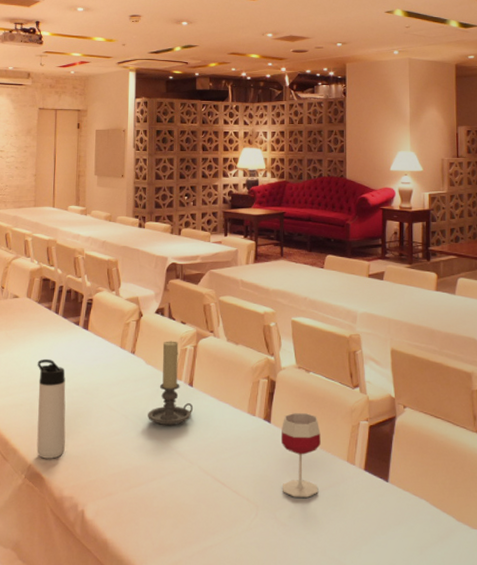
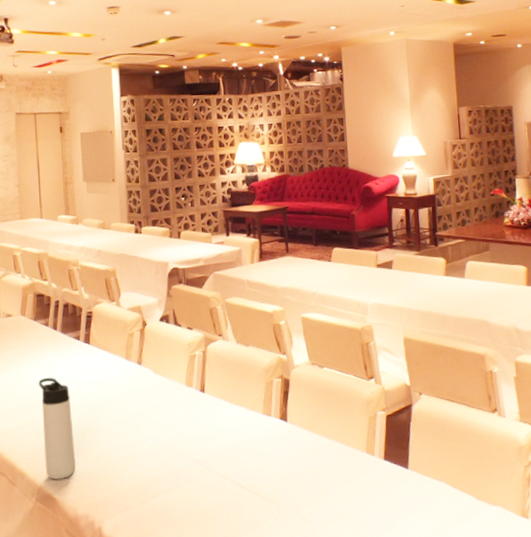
candle holder: present [148,341,194,426] -> none [160,347,207,435]
wineglass: present [280,413,321,498] -> none [298,409,340,493]

